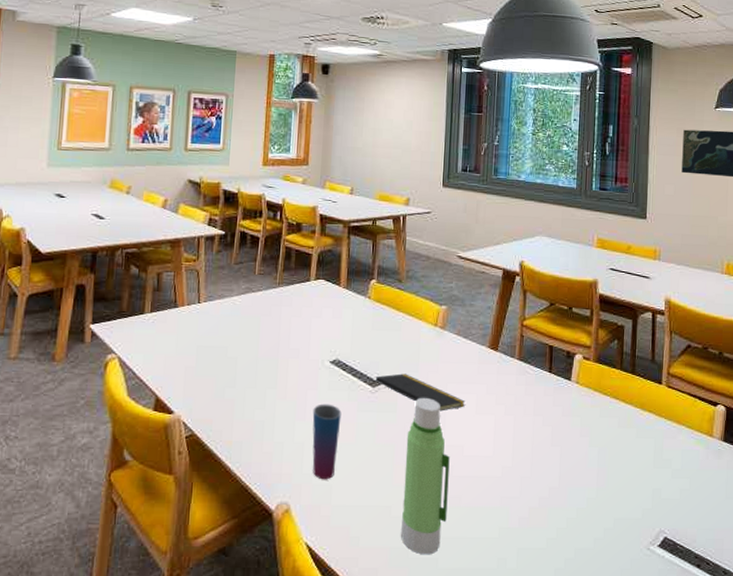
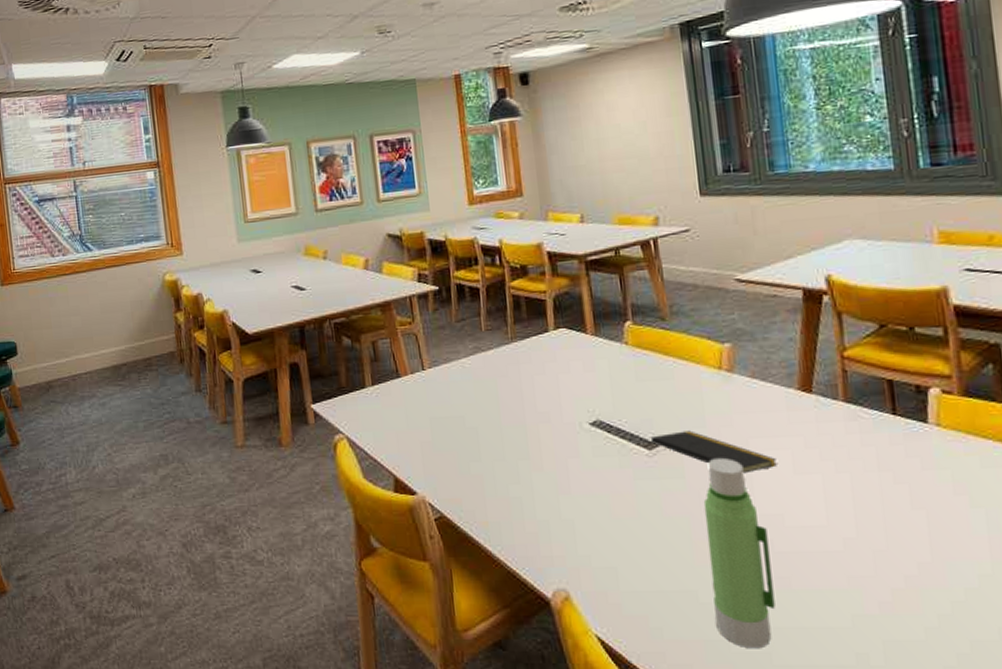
cup: present [312,403,342,480] -> none [578,473,618,562]

